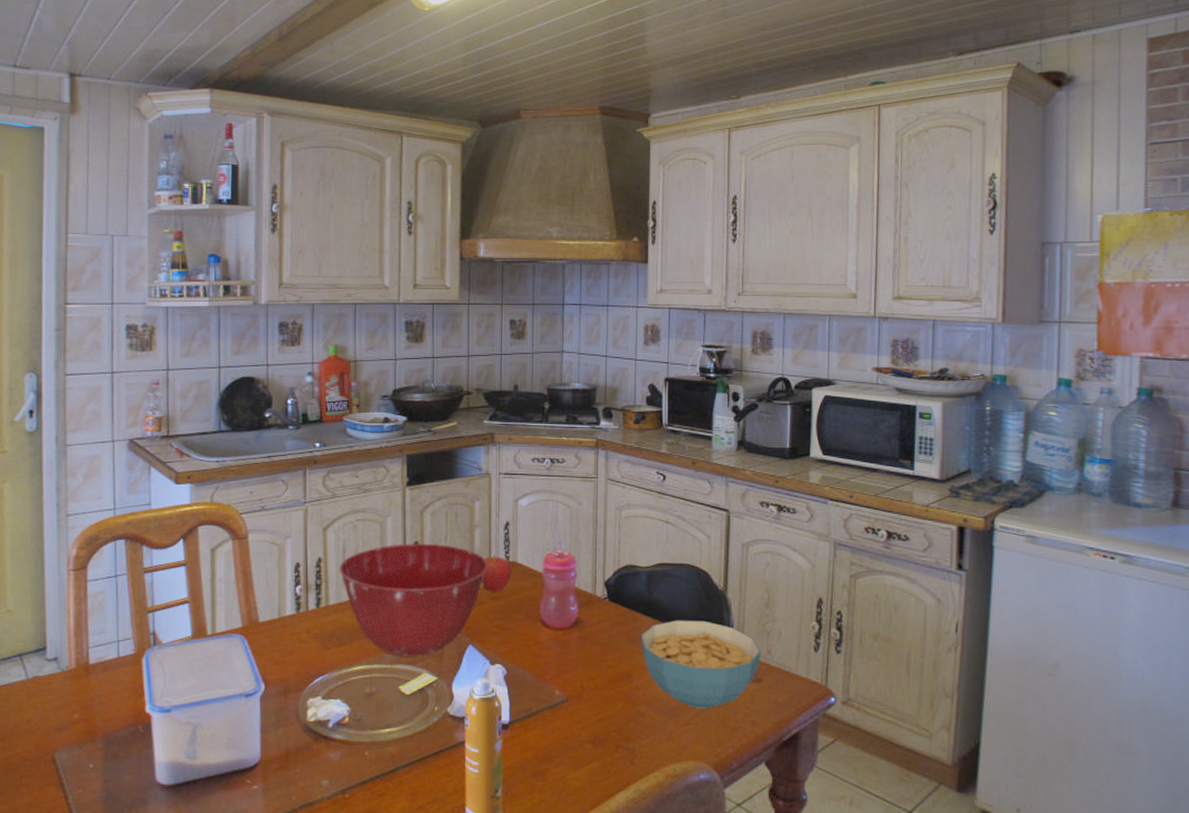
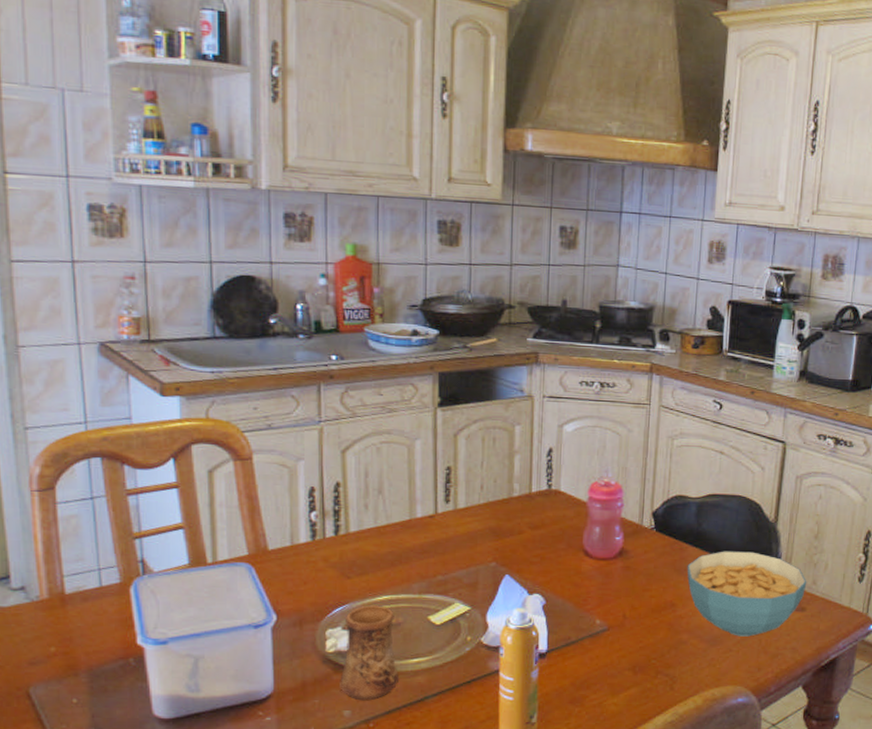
cup: none [319,675,372,771] -> present [340,605,399,701]
mixing bowl: present [339,543,488,656] -> none [361,469,528,586]
apple: present [481,555,512,592] -> none [519,483,554,521]

